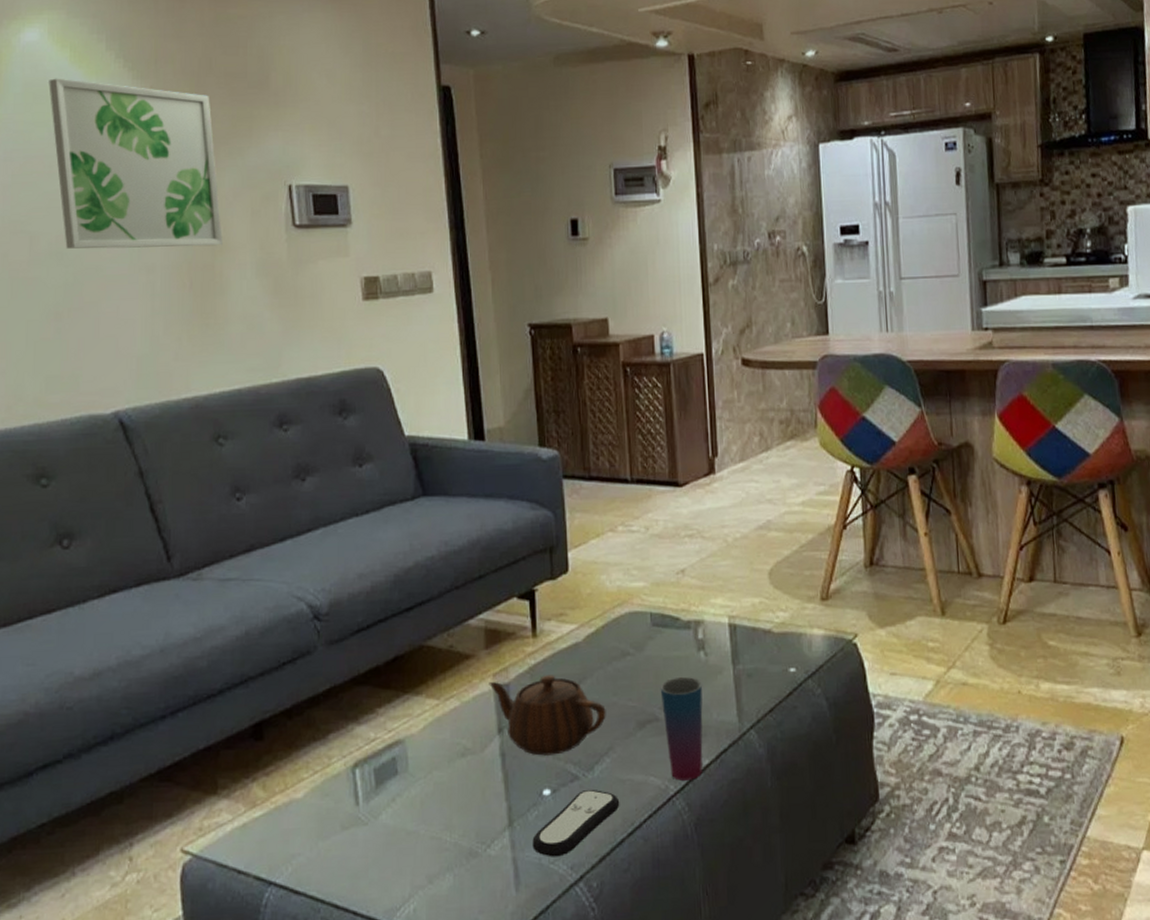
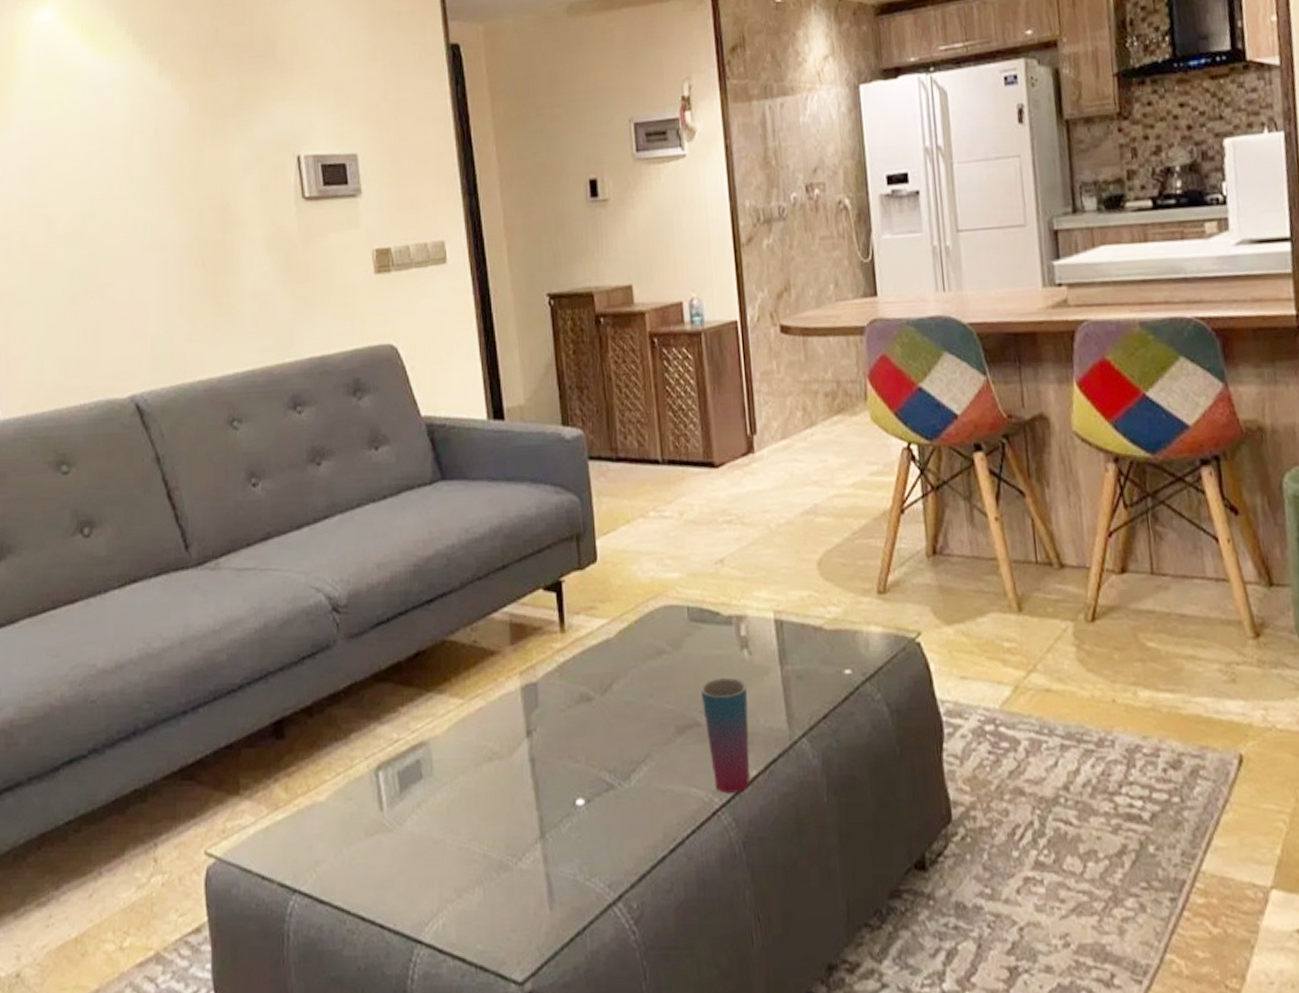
wall art: present [49,78,223,249] -> none [62,57,233,230]
teapot: present [489,675,606,756] -> none [515,674,642,762]
remote control: present [532,789,620,857] -> none [566,799,660,874]

